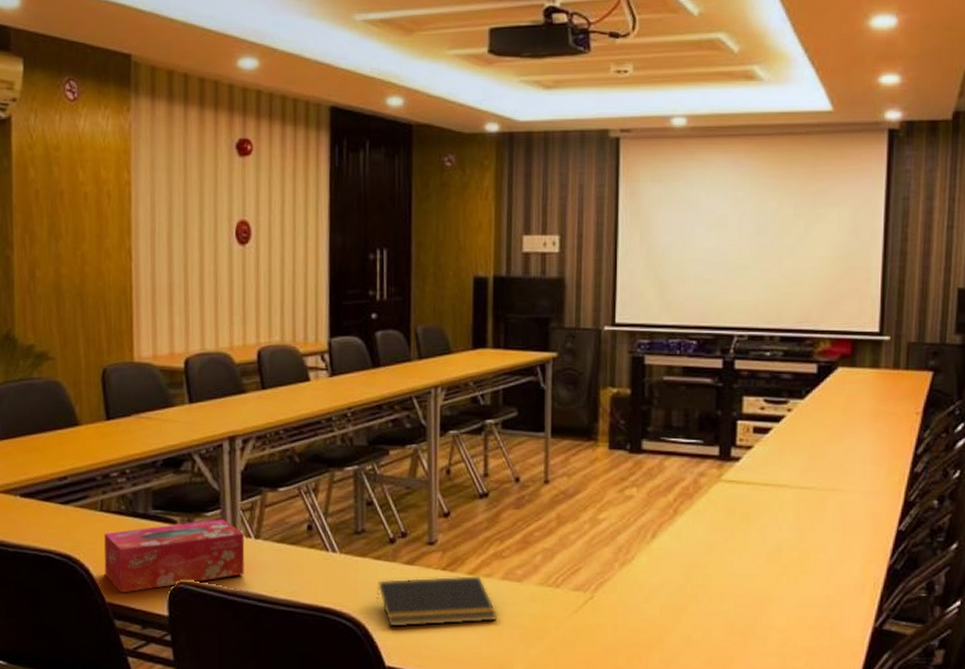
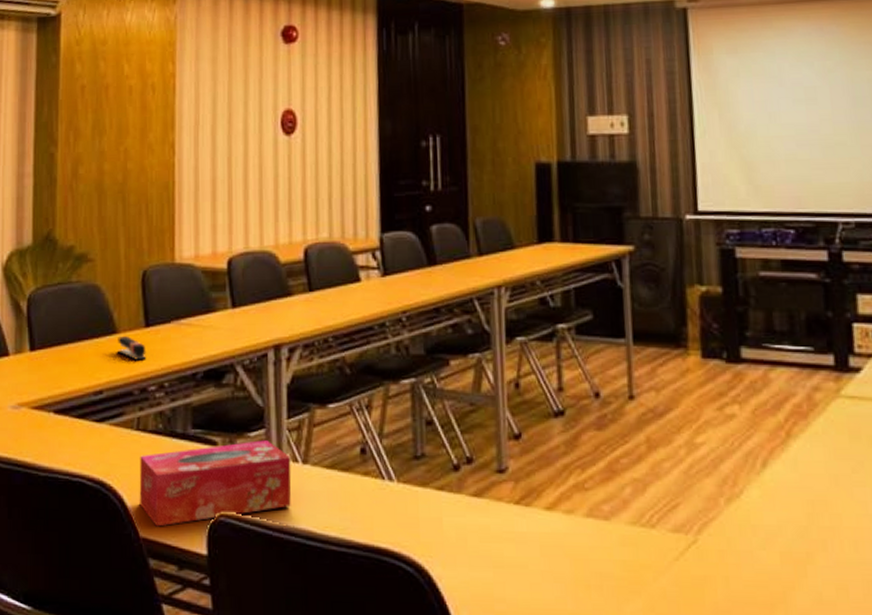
stapler: none [79,428,108,450] -> present [117,336,146,360]
notepad: present [375,576,498,627] -> none [439,511,583,574]

